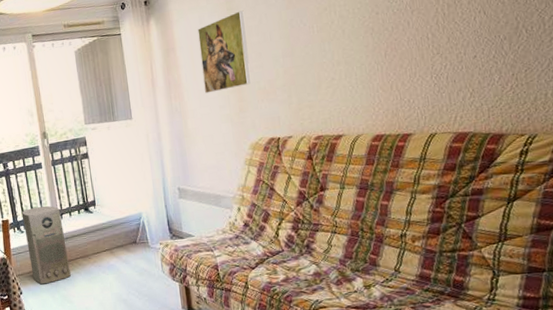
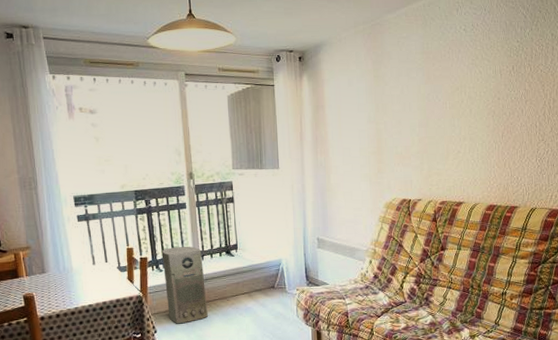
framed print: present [197,10,252,94] -> none [346,79,390,152]

